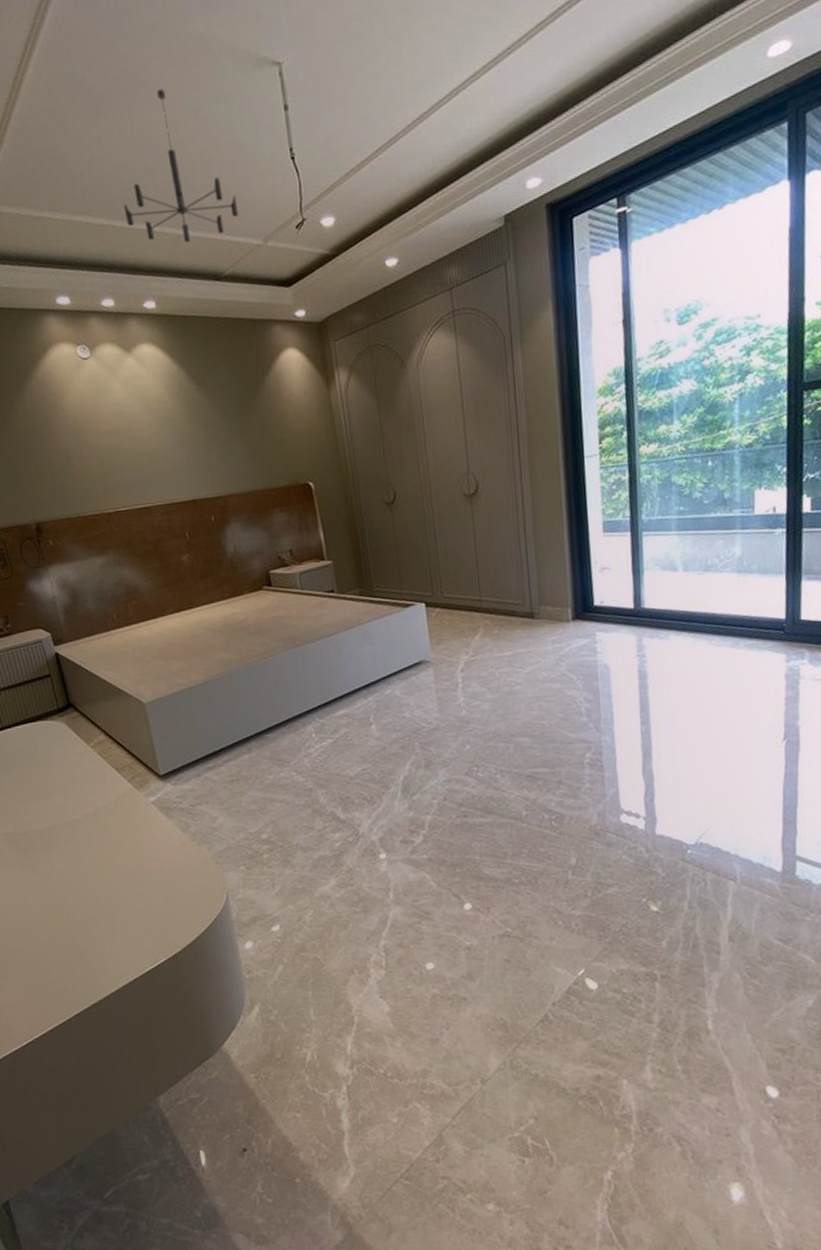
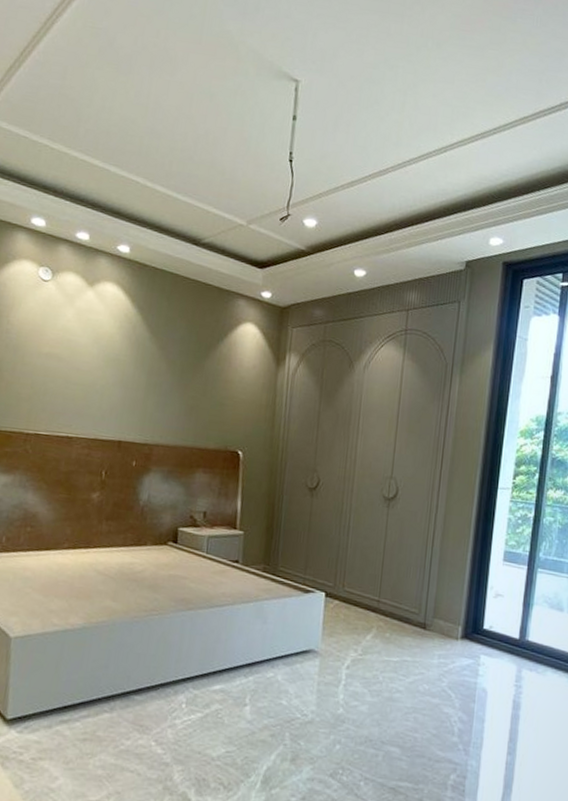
chandelier: present [123,88,239,243] -> none [121,68,231,205]

